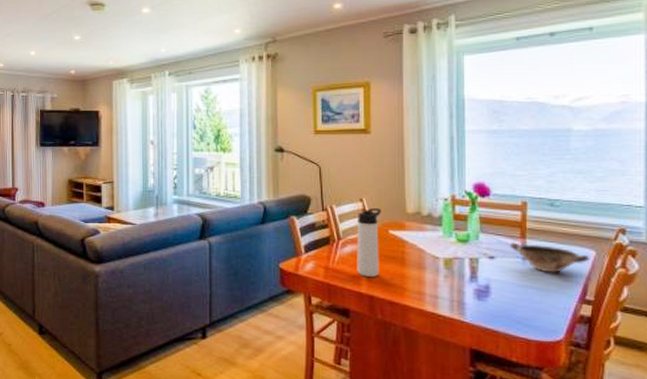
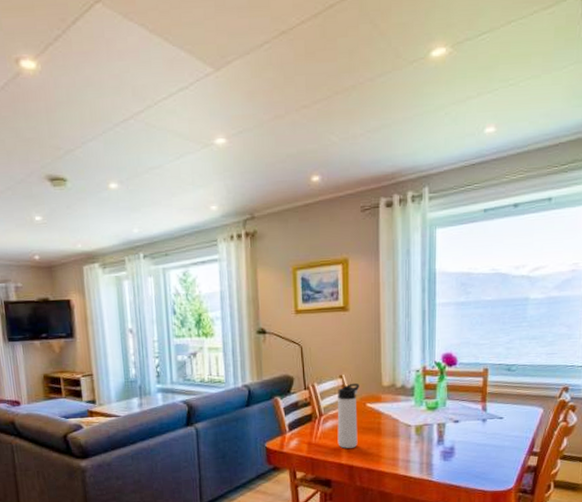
bowl: present [509,242,590,273] -> none [472,406,538,431]

